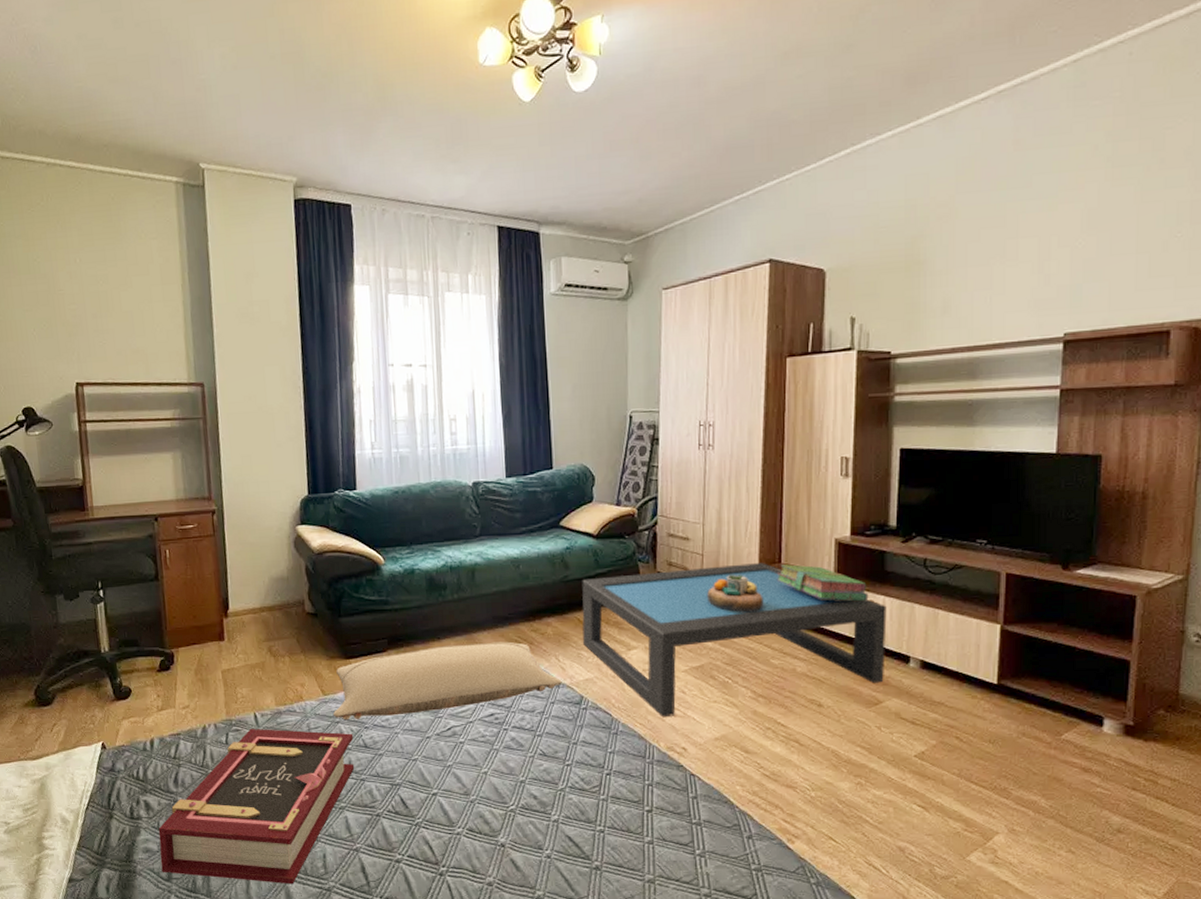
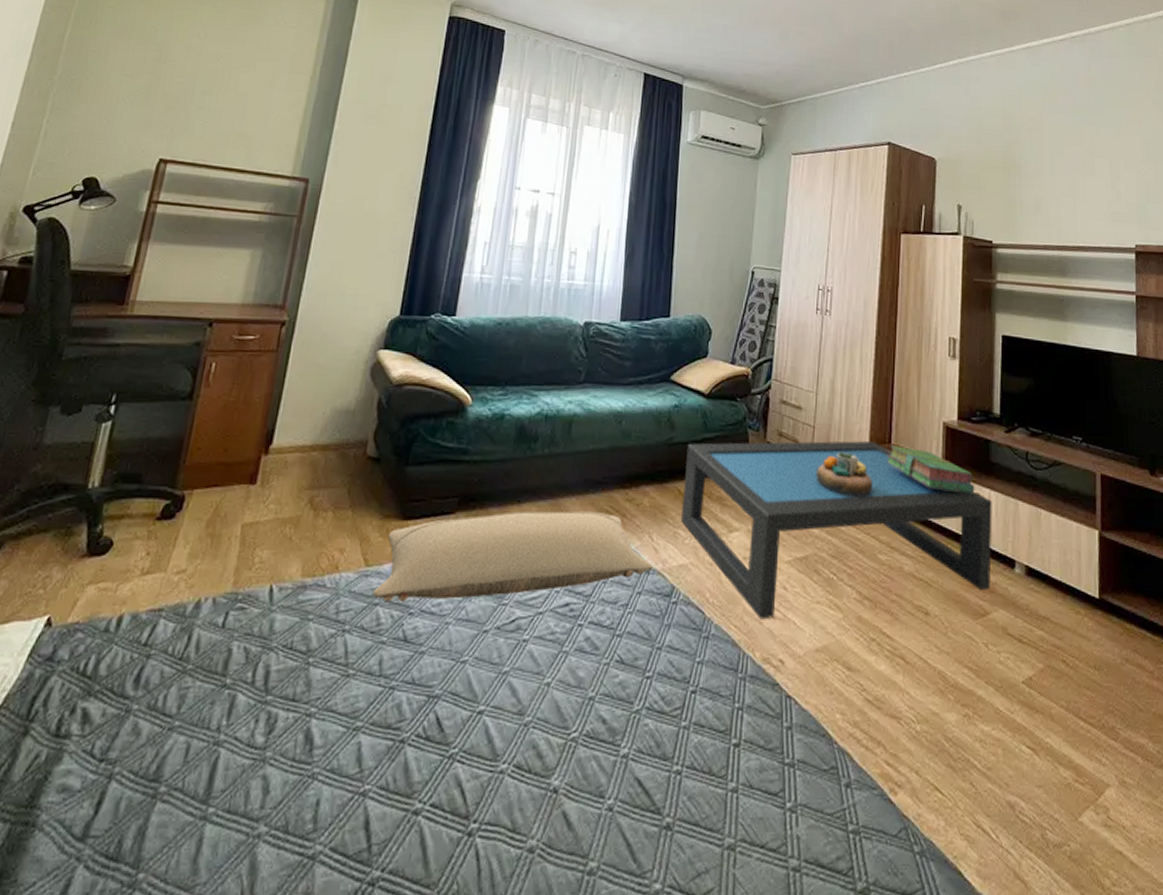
book: present [158,728,355,885] -> none [75,606,393,849]

